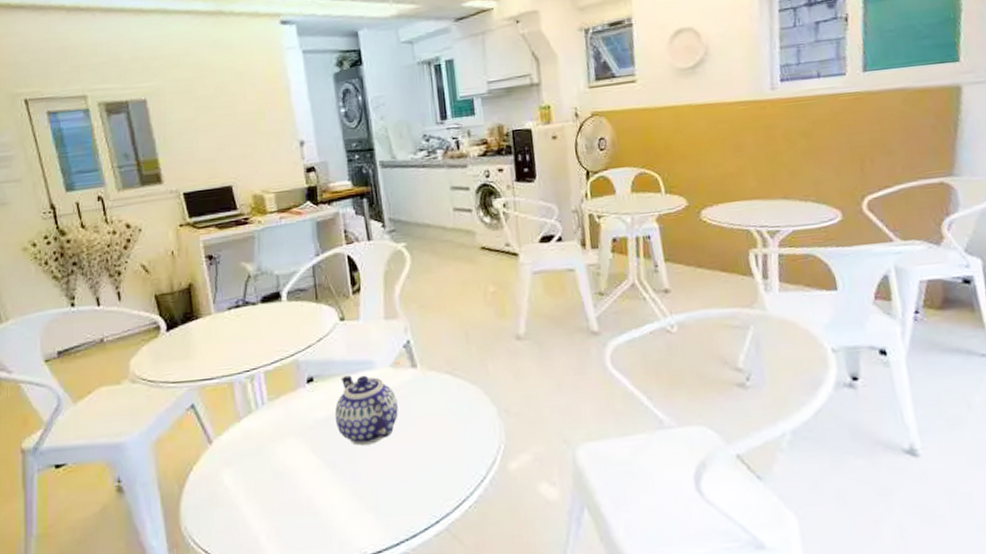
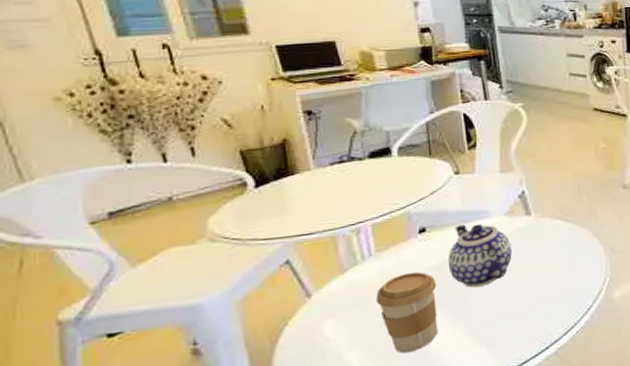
coffee cup: none [268,424,327,512] -> present [376,271,438,353]

